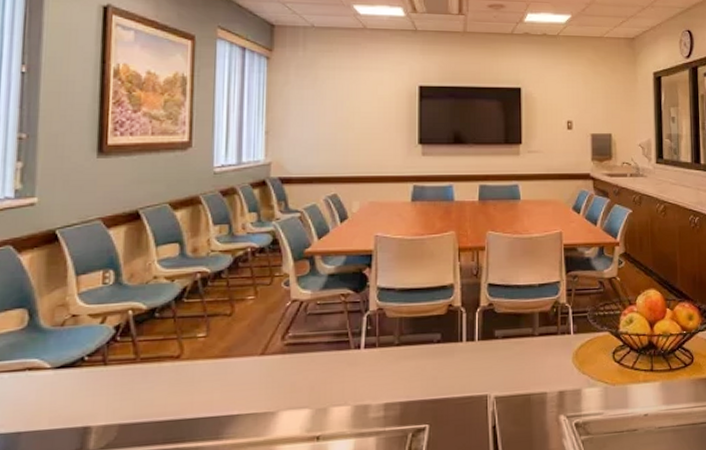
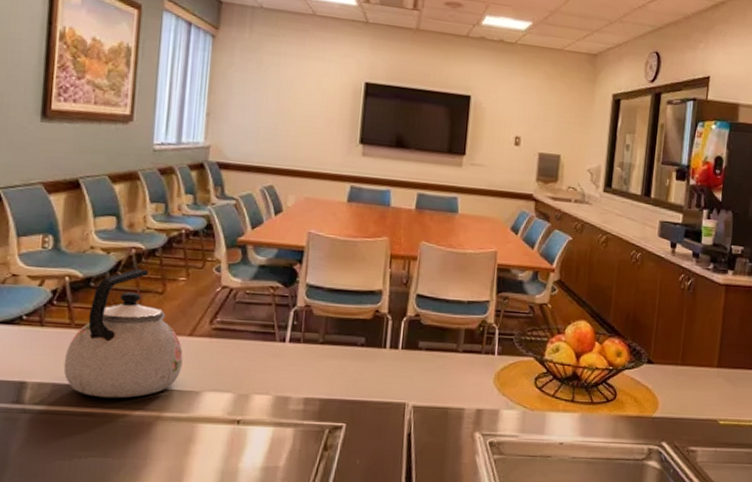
kettle: none [130,293,256,433] -> present [63,269,183,399]

